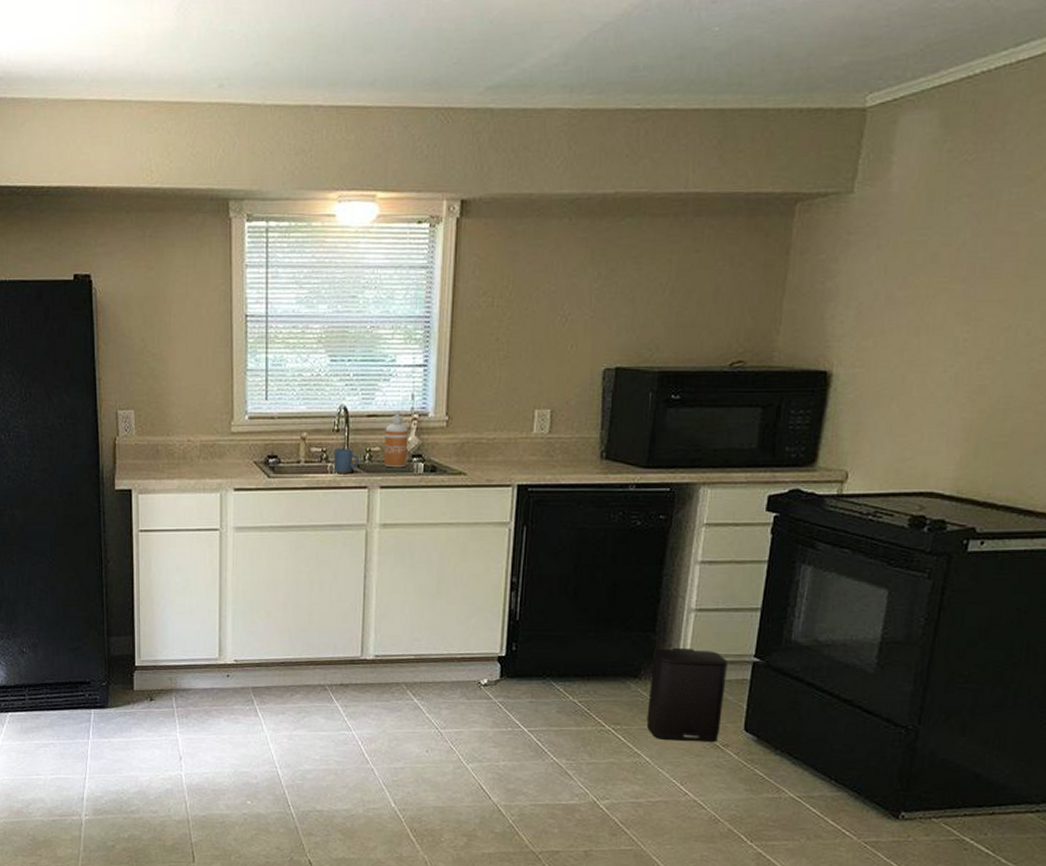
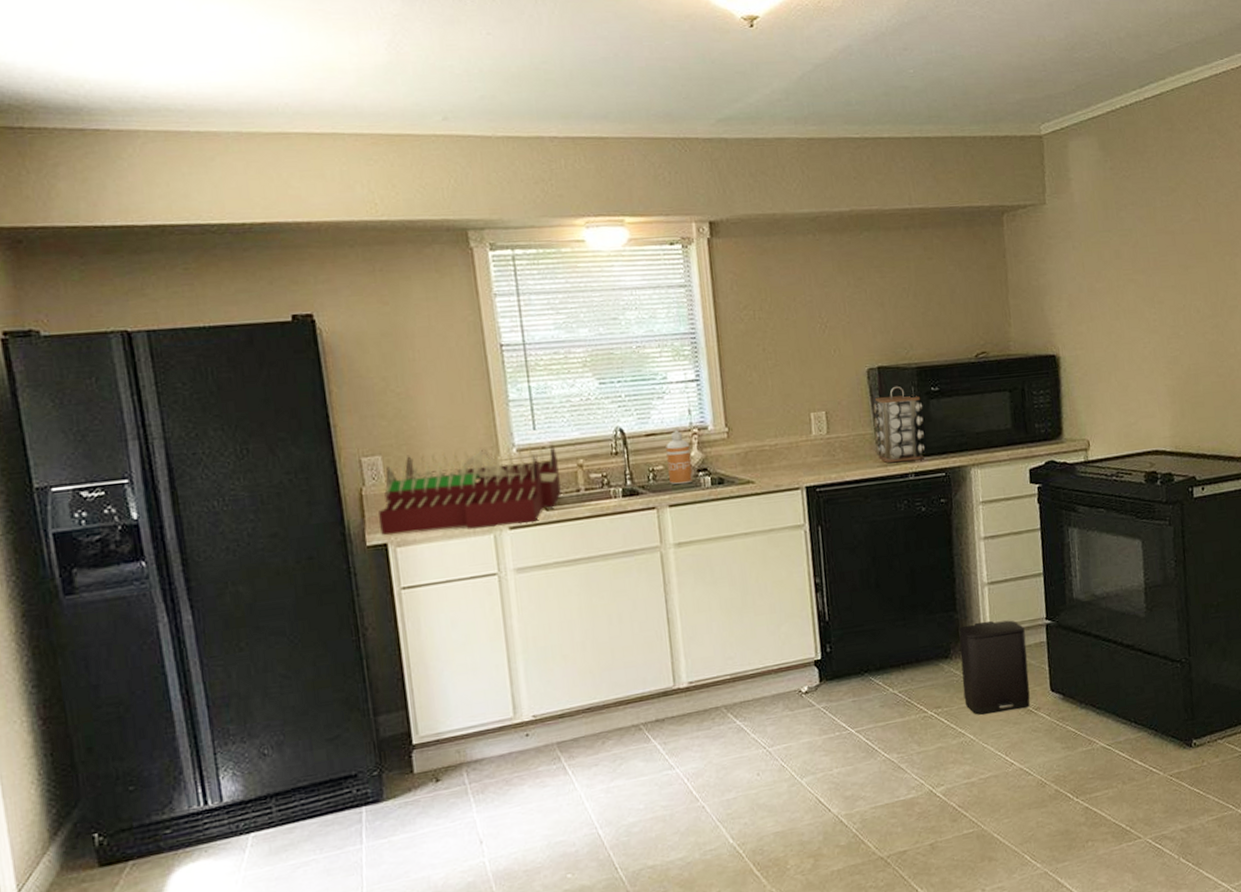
architectural model: none [127,412,283,487] -> present [379,442,561,536]
mug: present [333,448,360,473] -> none [614,470,644,497]
spice rack: none [598,390,659,473] -> present [873,385,926,464]

